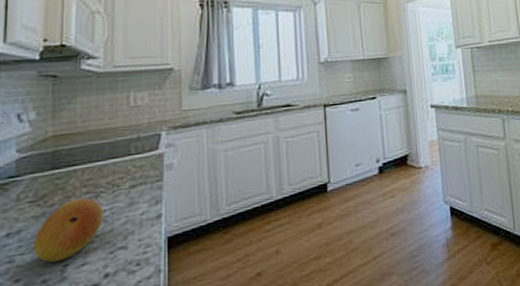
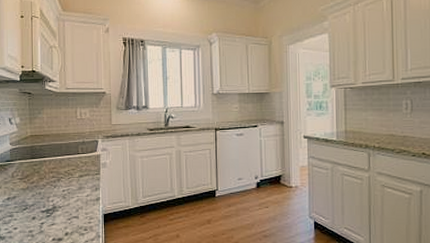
fruit: present [32,198,104,262] -> none [22,180,63,220]

